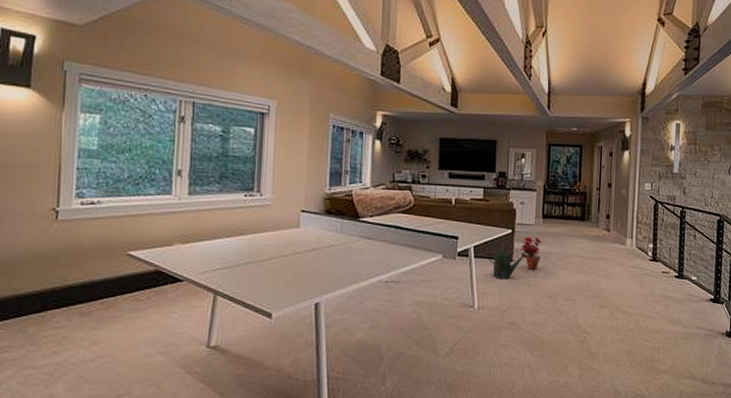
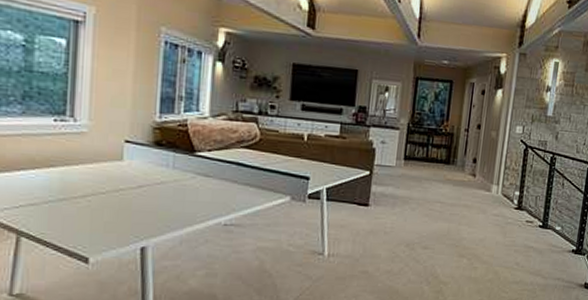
watering can: present [488,251,527,280] -> none [341,194,385,226]
potted plant: present [520,236,544,270] -> none [377,179,404,216]

